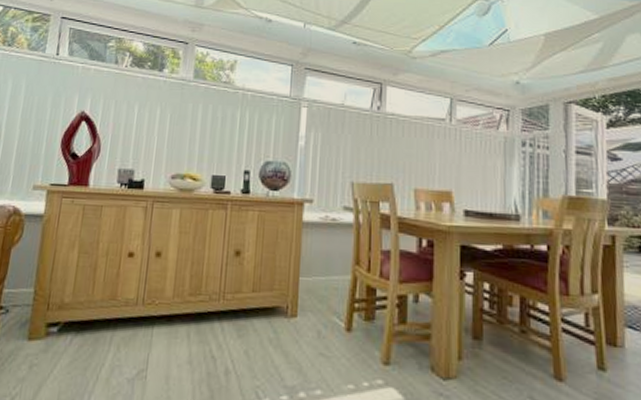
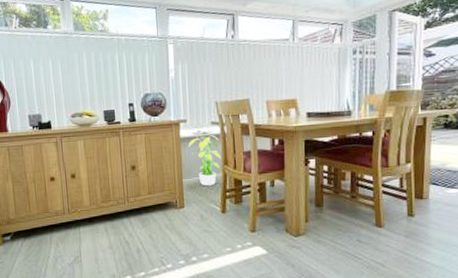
potted plant: none [311,222,352,292] -> present [188,135,221,186]

